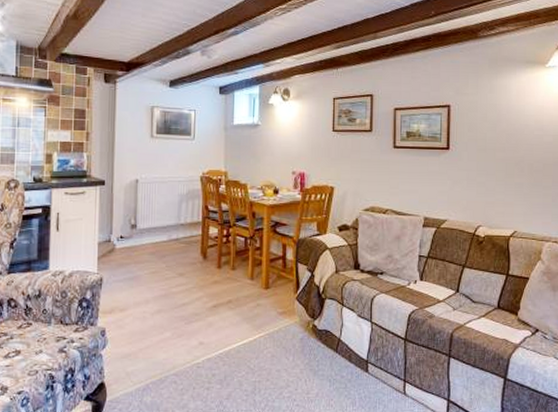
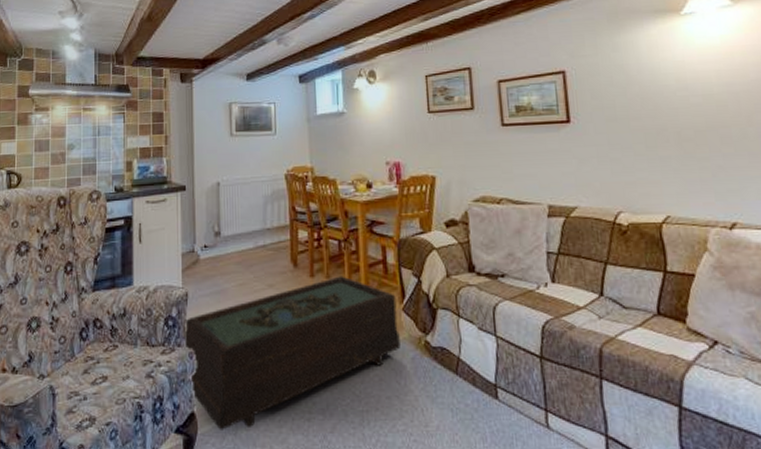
coffee table: none [97,268,292,398] -> present [184,276,400,430]

